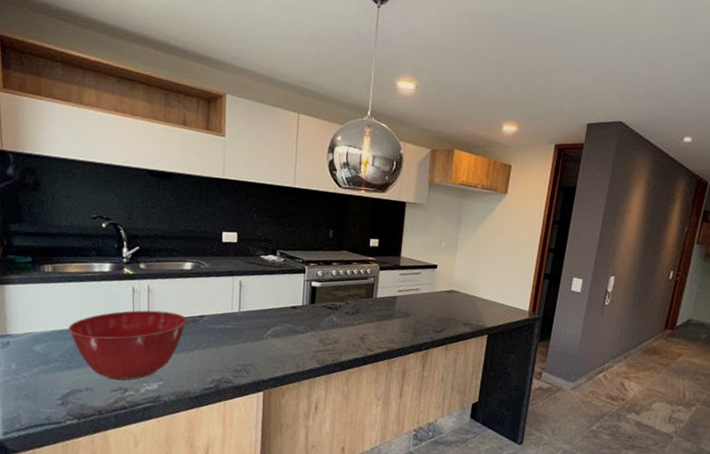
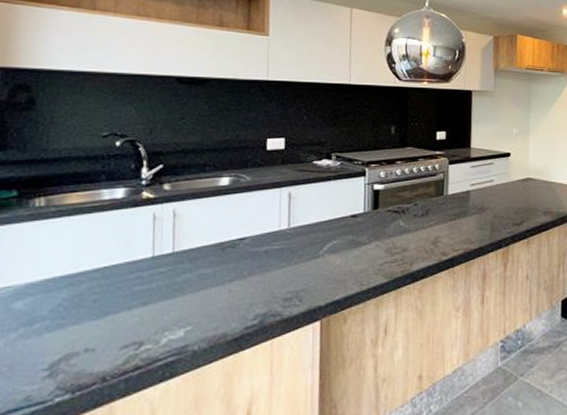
mixing bowl: present [68,310,187,381] -> none [64,238,223,333]

